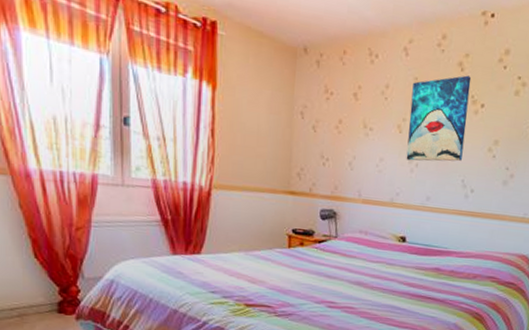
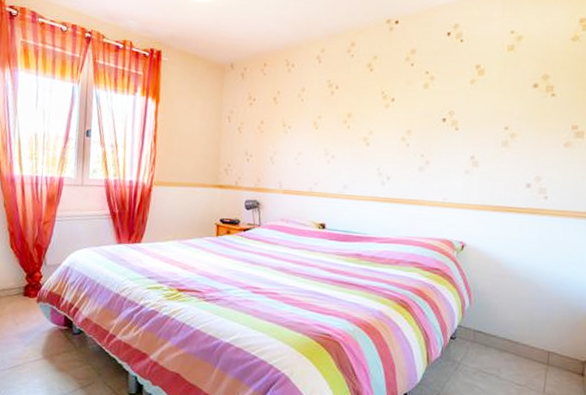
wall art: present [406,75,472,162] -> none [322,74,381,153]

